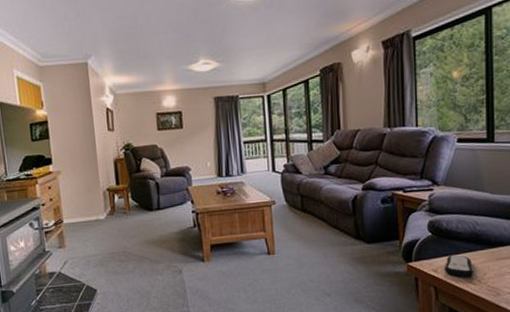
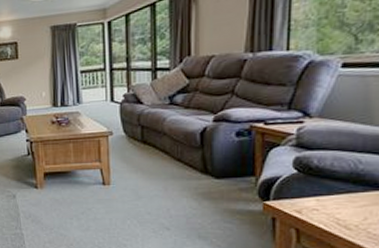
remote control: present [443,254,473,277] -> none [310,196,350,221]

